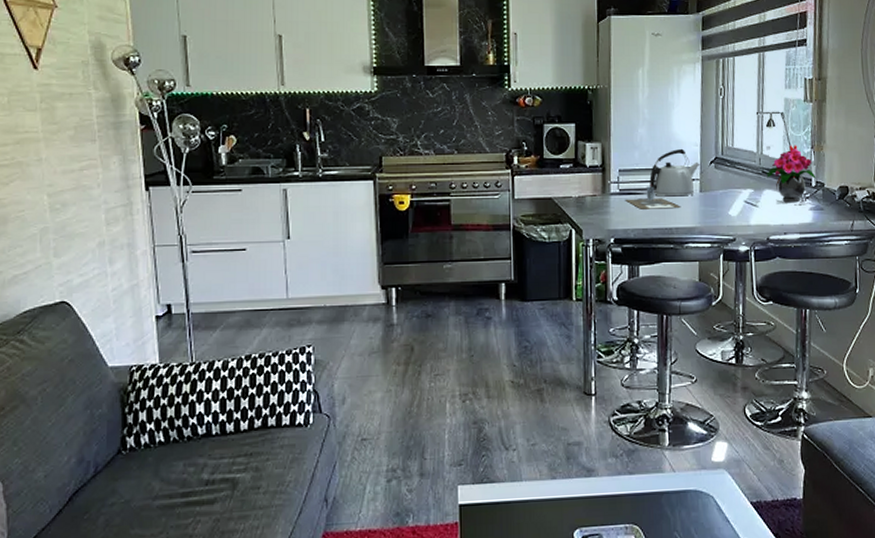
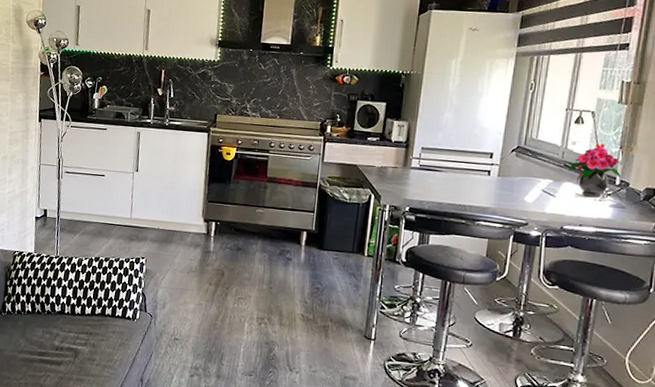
place setting: present [625,186,681,209] -> none [424,165,477,188]
kettle: present [649,148,700,197] -> none [449,134,502,179]

